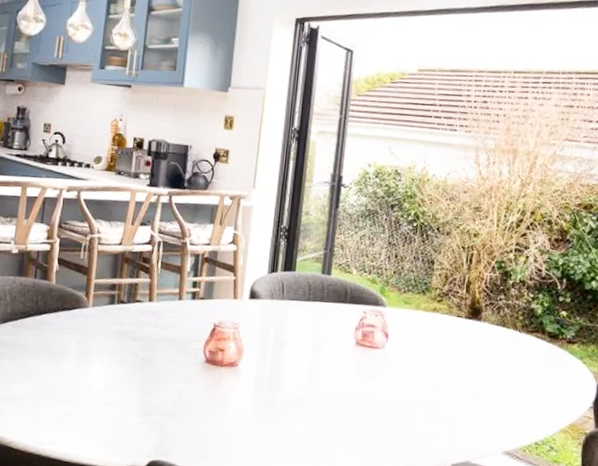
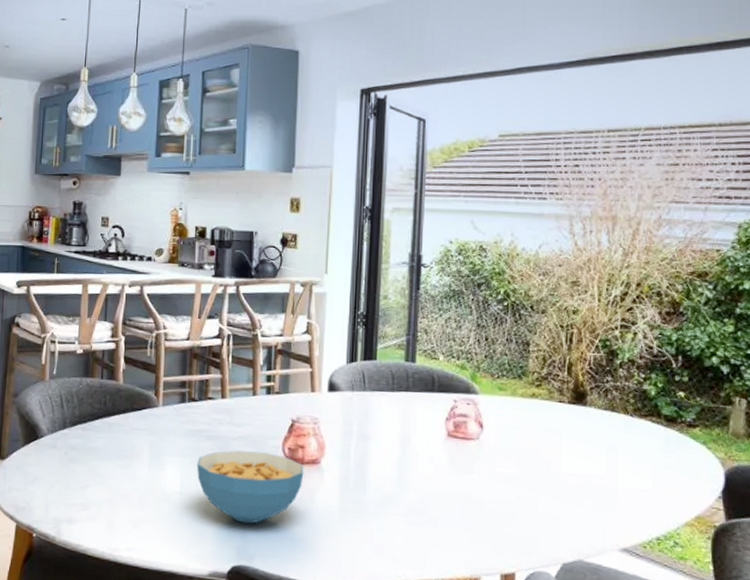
cereal bowl: none [121,351,223,421] -> present [196,450,304,524]

